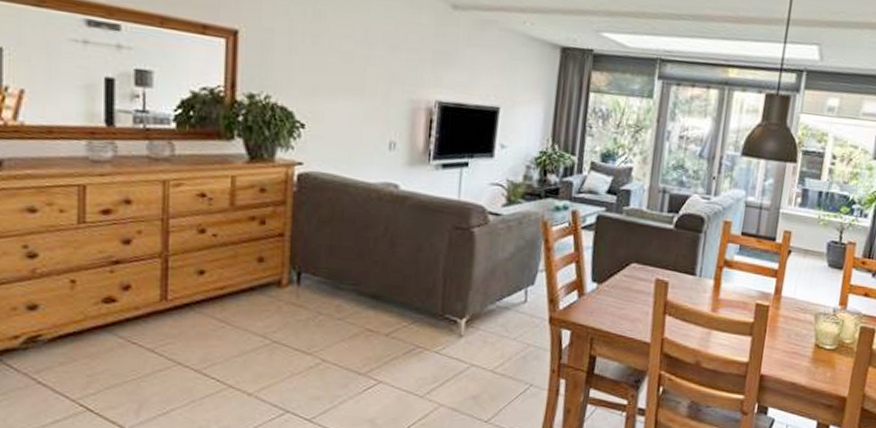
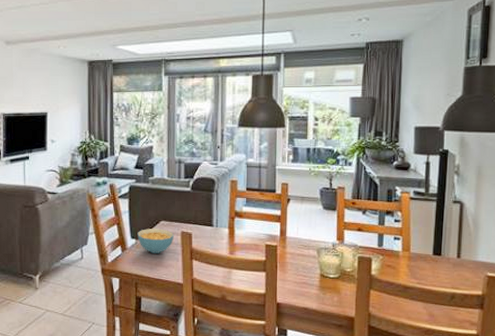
cereal bowl: none [600,271,646,304] -> present [137,229,174,253]

